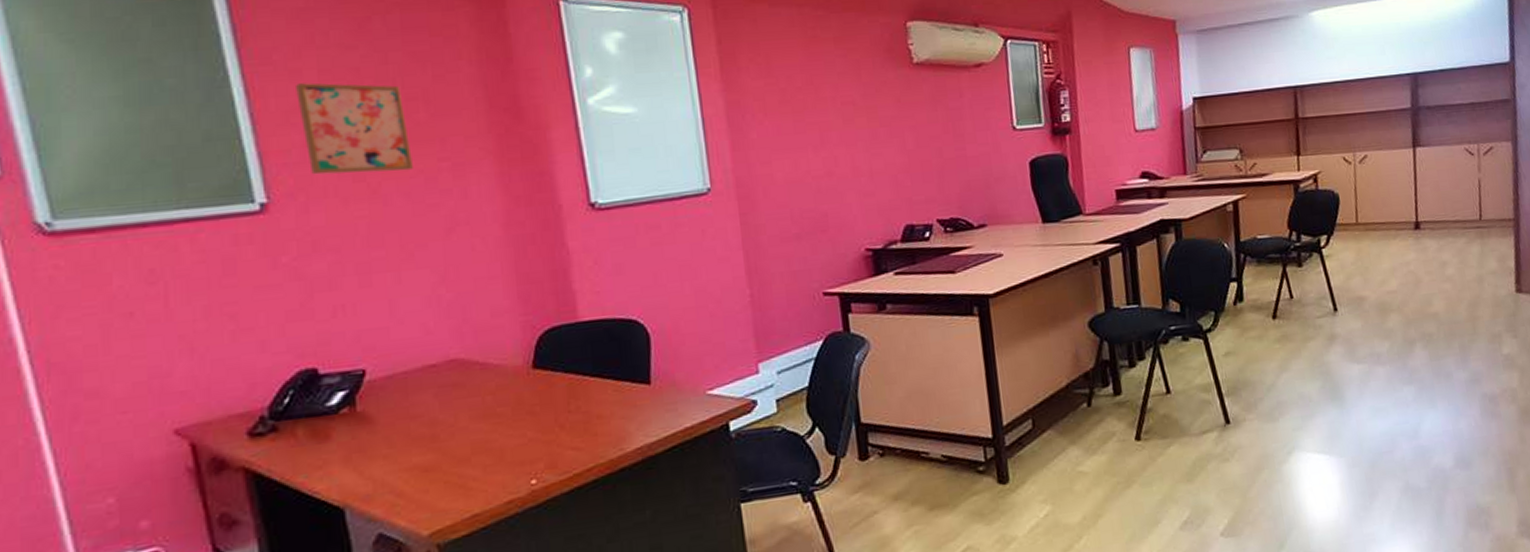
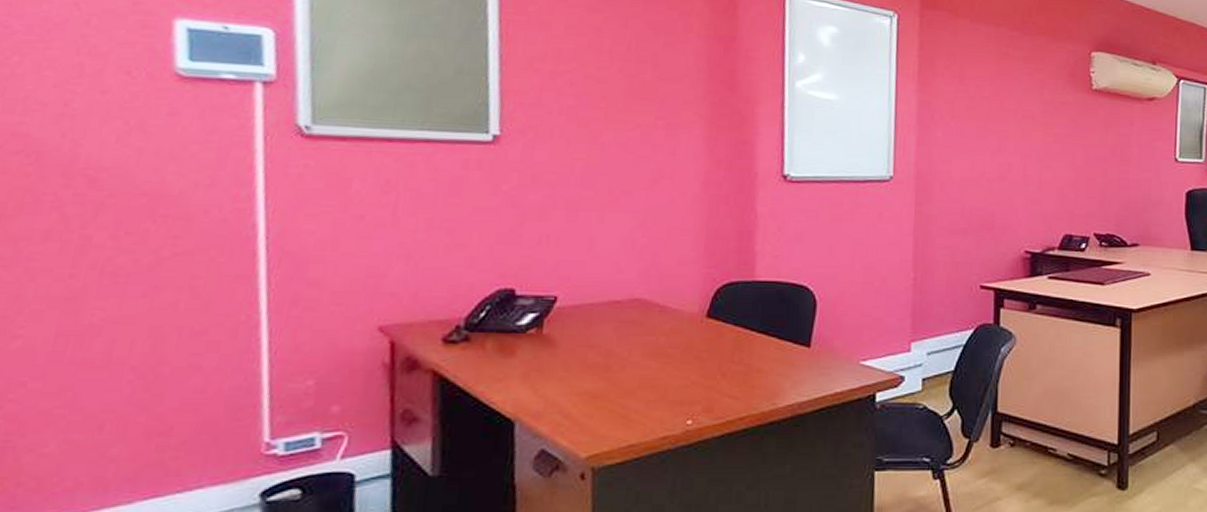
wall art: present [296,83,413,175] -> none [542,34,634,124]

